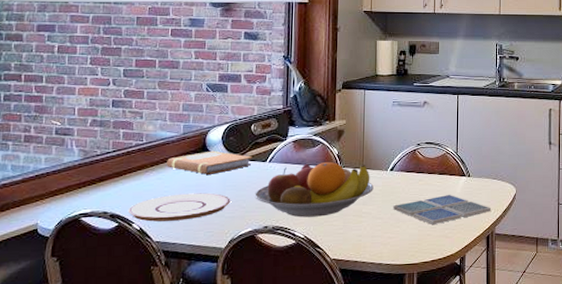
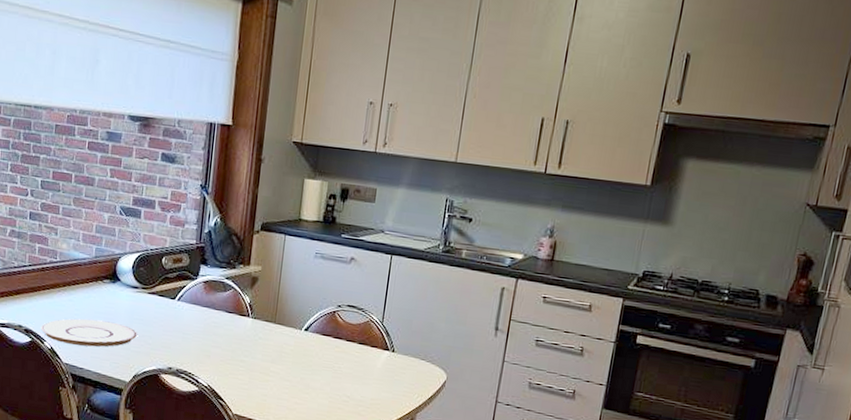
notebook: present [167,150,252,175] -> none [78,279,161,304]
fruit bowl: present [255,161,374,218] -> none [161,308,285,368]
drink coaster: present [393,194,492,225] -> none [303,367,415,399]

